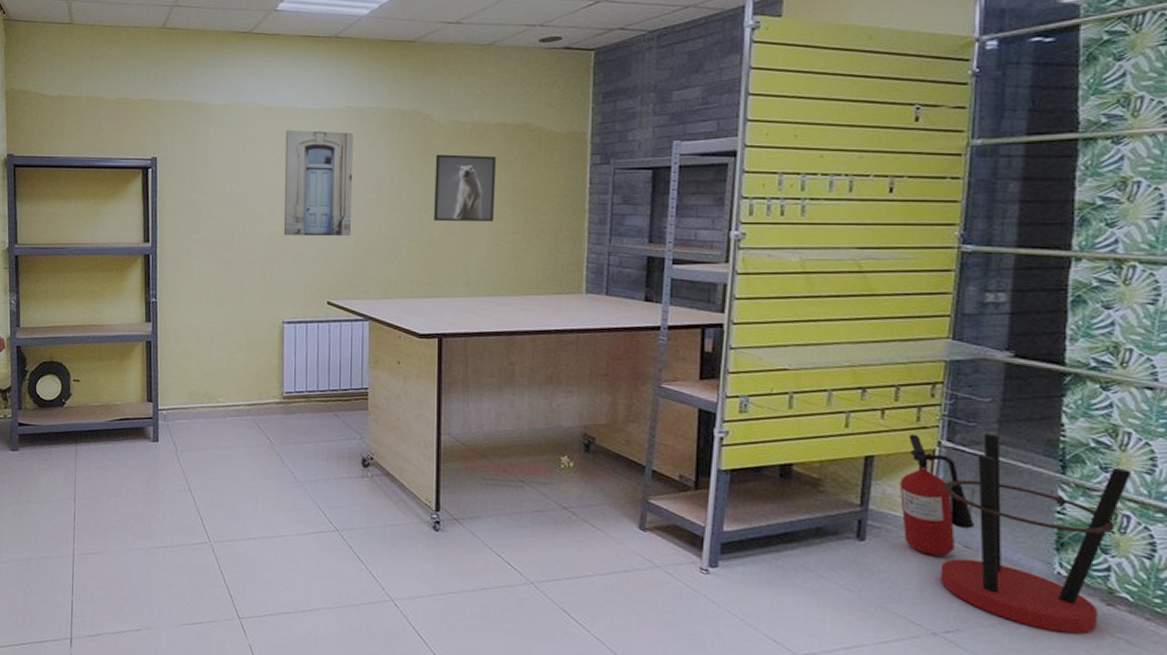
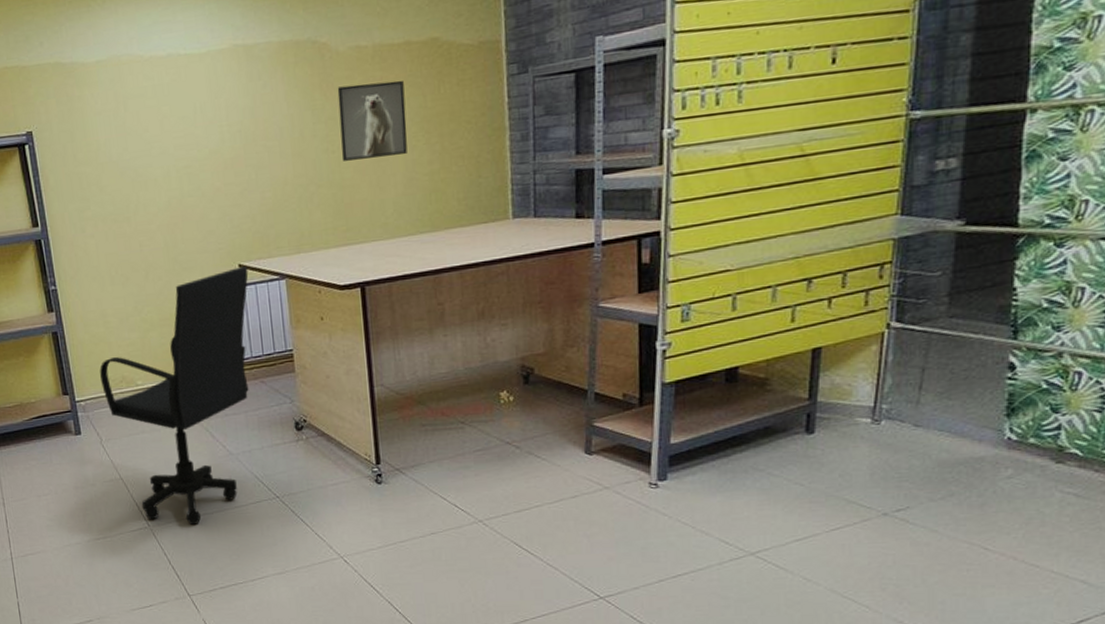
office chair: none [185,304,336,546] -> present [99,266,249,525]
wall art: present [283,130,354,237] -> none [169,74,255,200]
fire extinguisher: present [900,434,974,556] -> none [849,319,924,439]
umbrella stand: present [939,433,1131,634] -> none [889,307,1084,496]

